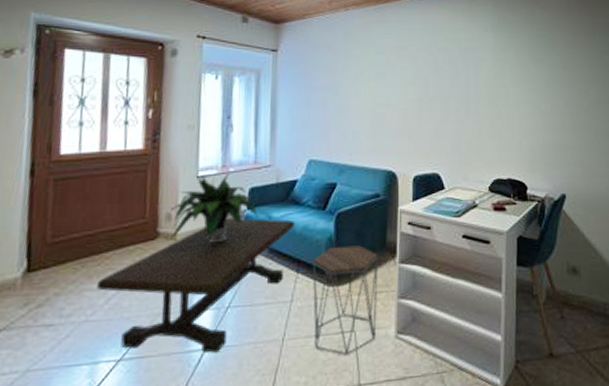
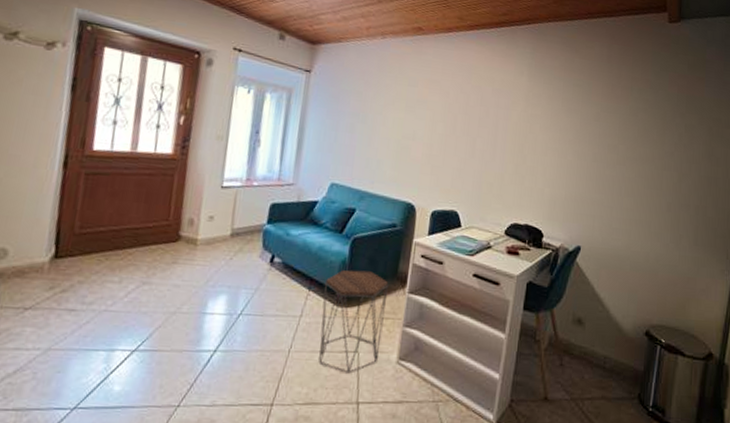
coffee table: present [97,218,296,353] -> none [118,230,312,356]
potted plant: present [170,174,258,243] -> none [191,186,277,253]

